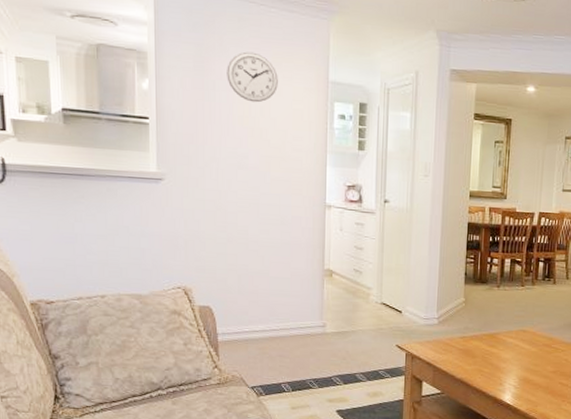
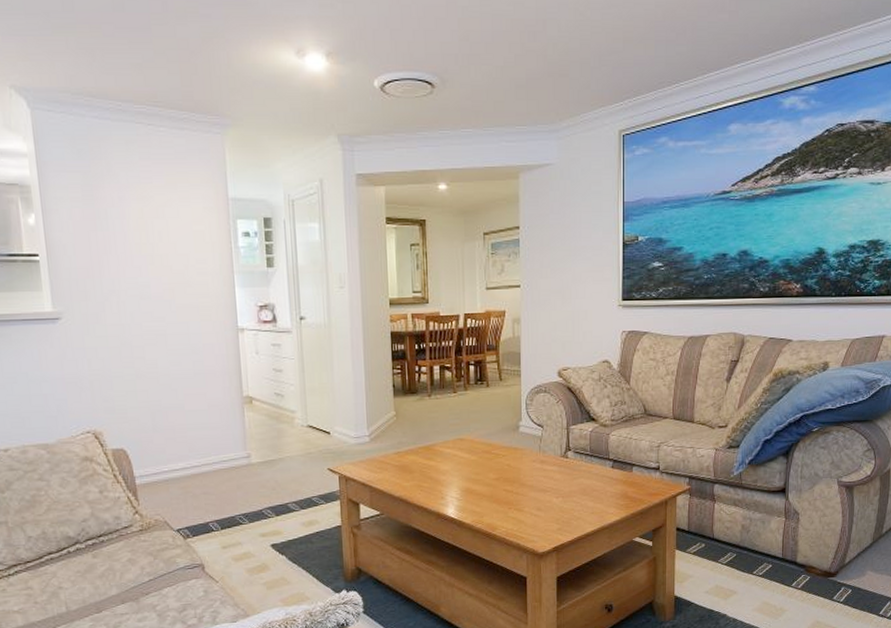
wall clock: present [227,51,278,103] -> none [118,175,175,228]

